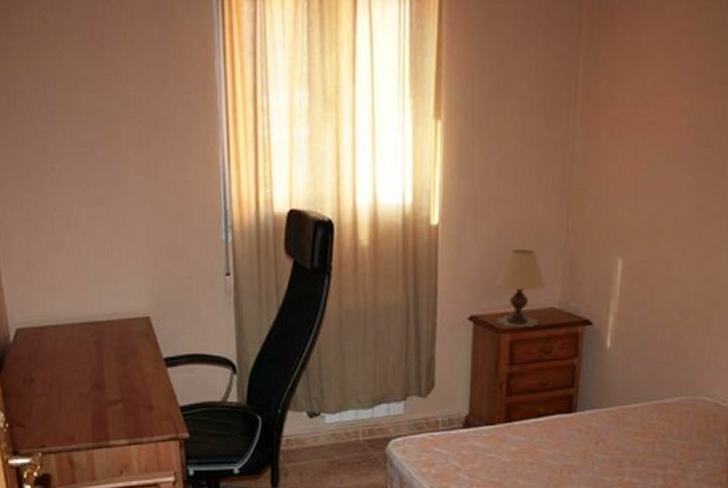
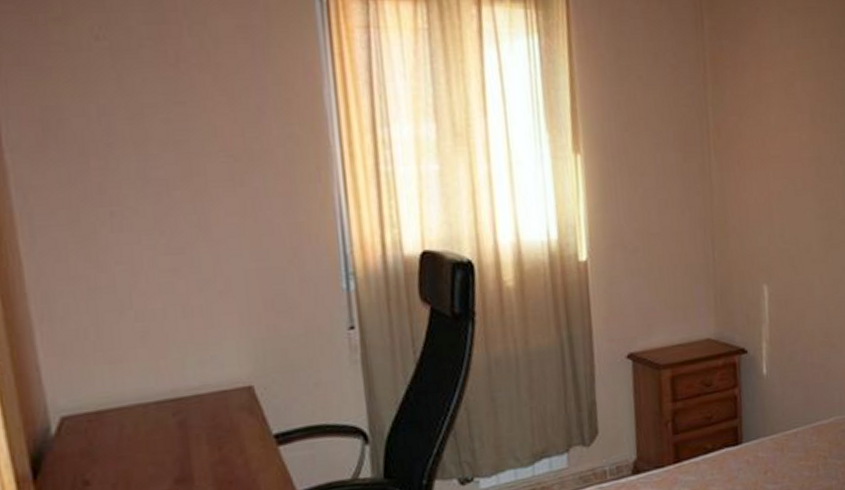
table lamp: present [495,249,546,328] -> none [650,281,700,362]

